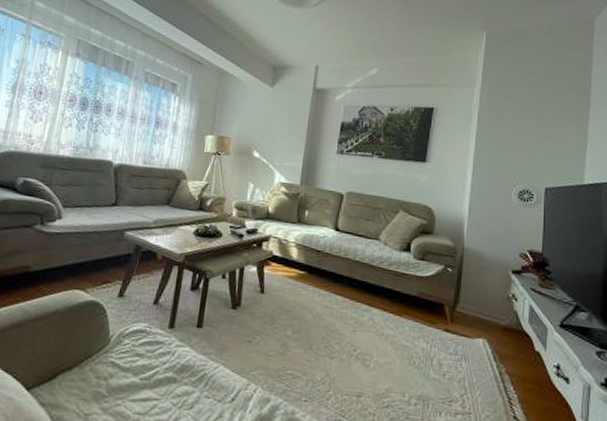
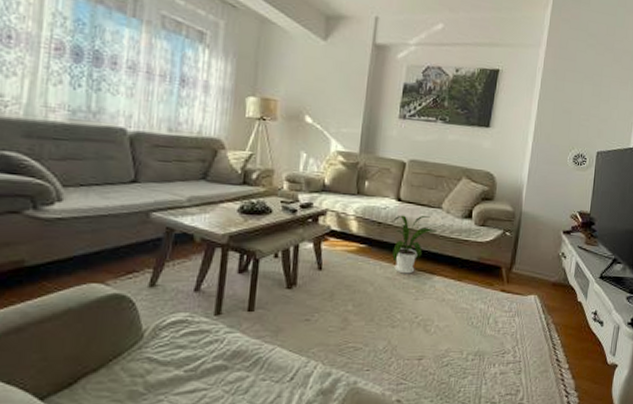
house plant: none [330,244,375,304] -> present [392,215,438,274]

